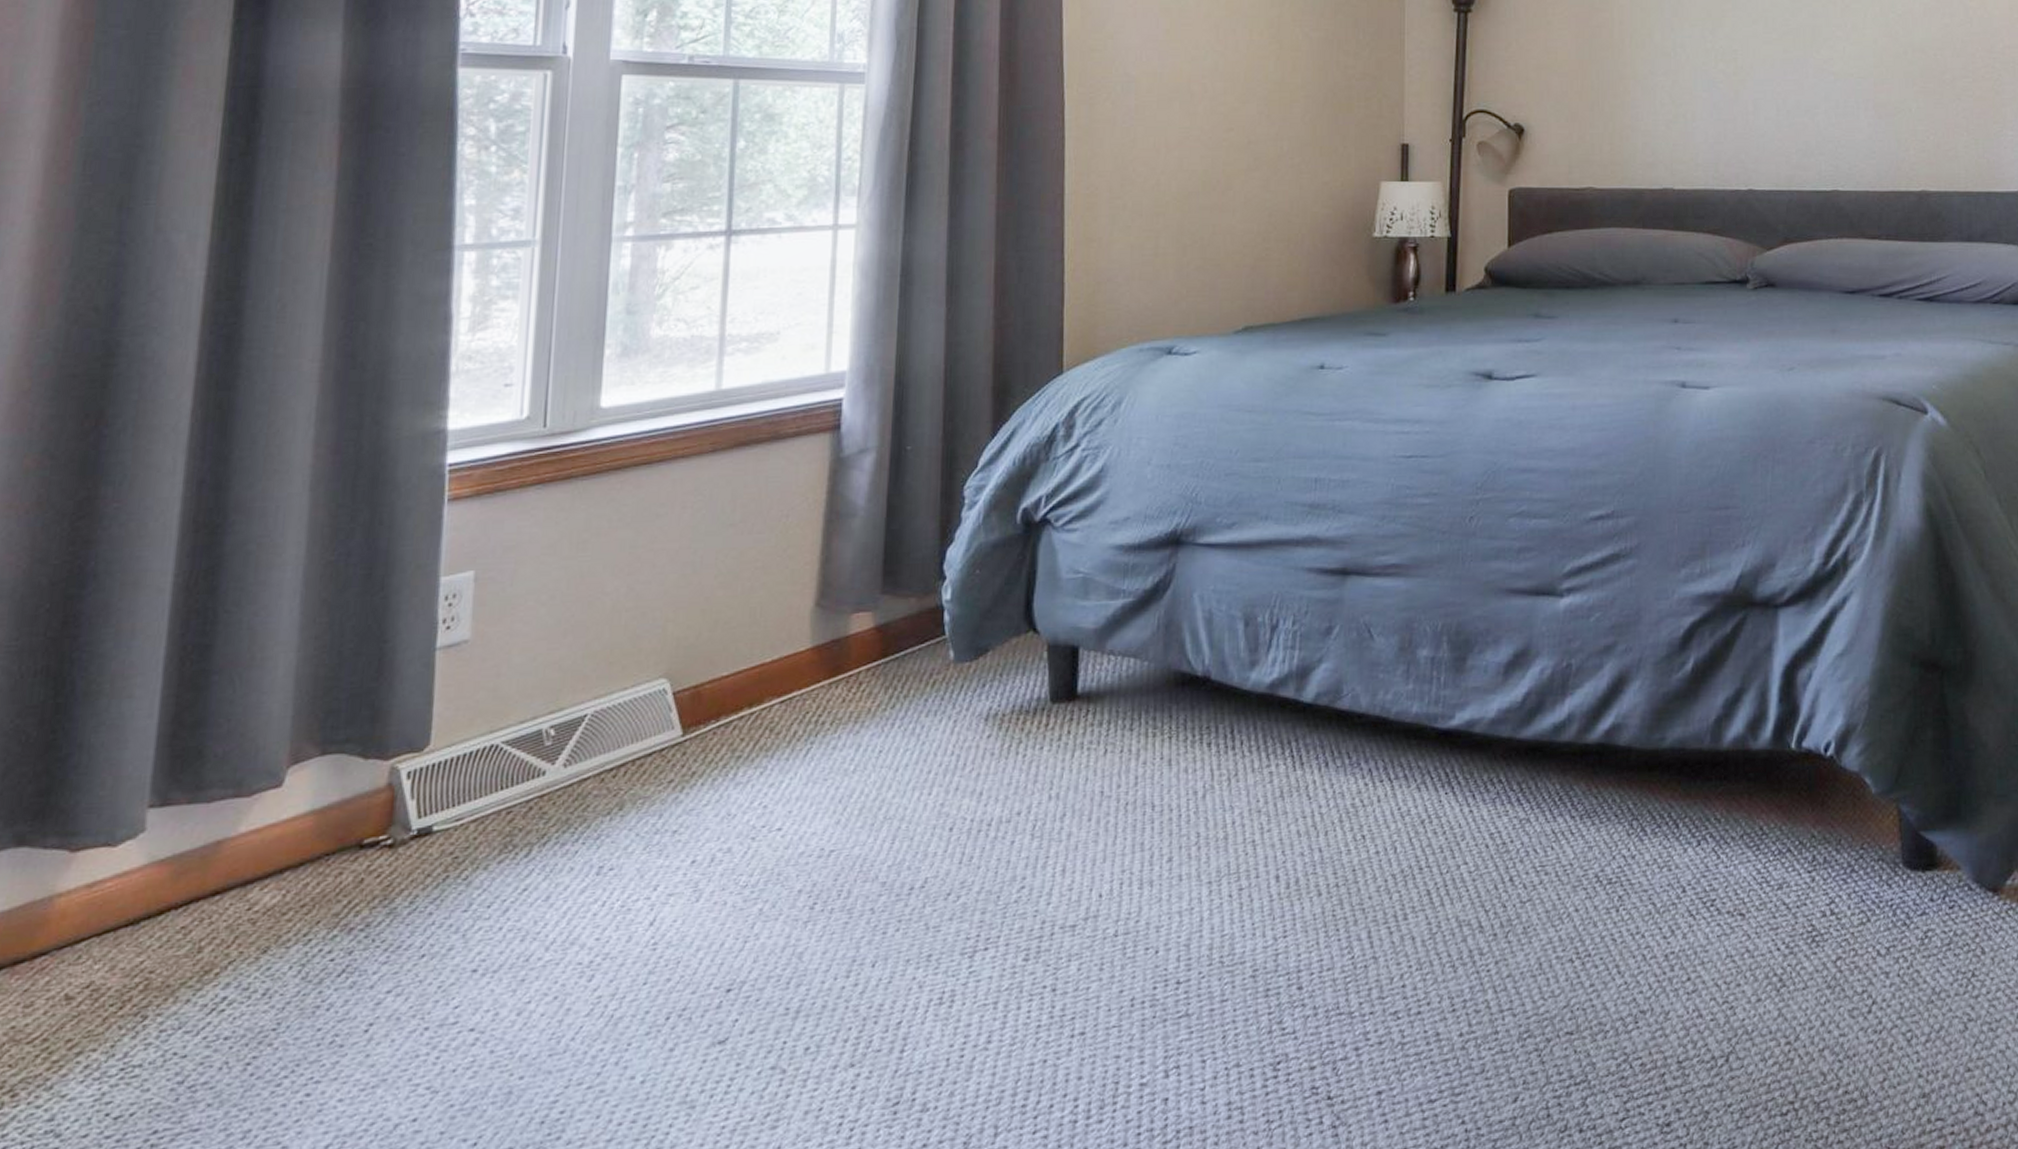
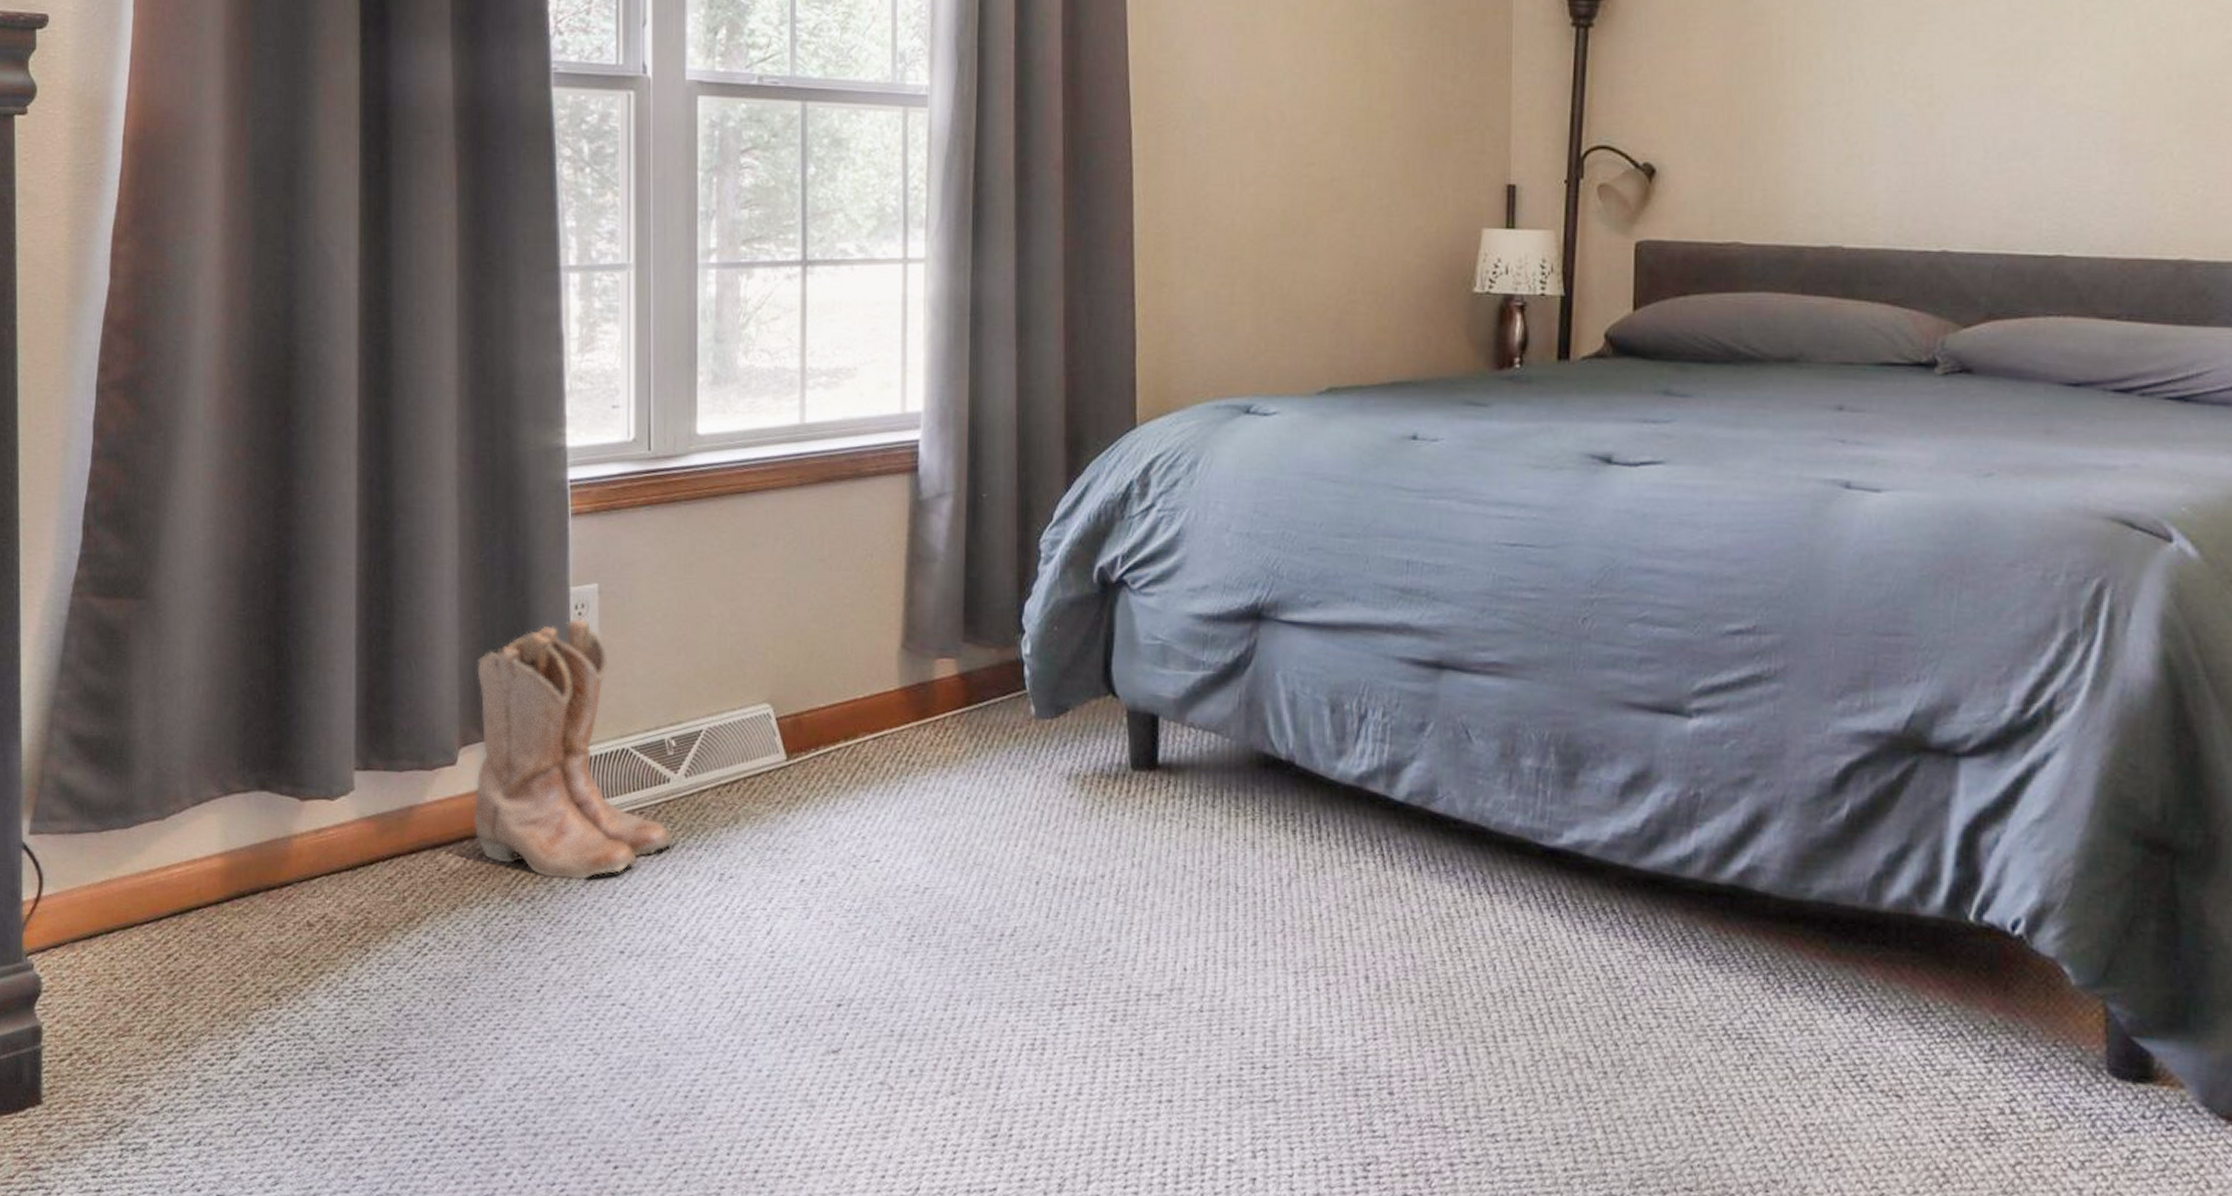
boots: none [298,609,547,900] -> present [473,618,675,881]

